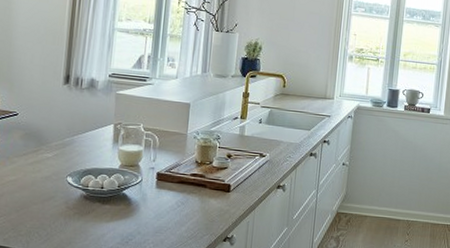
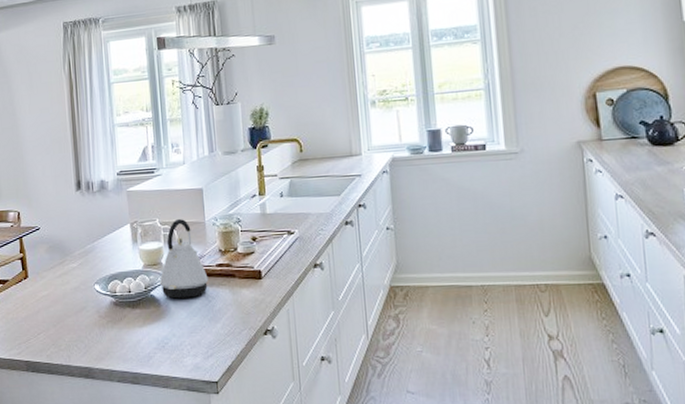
kettle: none [134,128,181,201] -> present [160,219,209,299]

